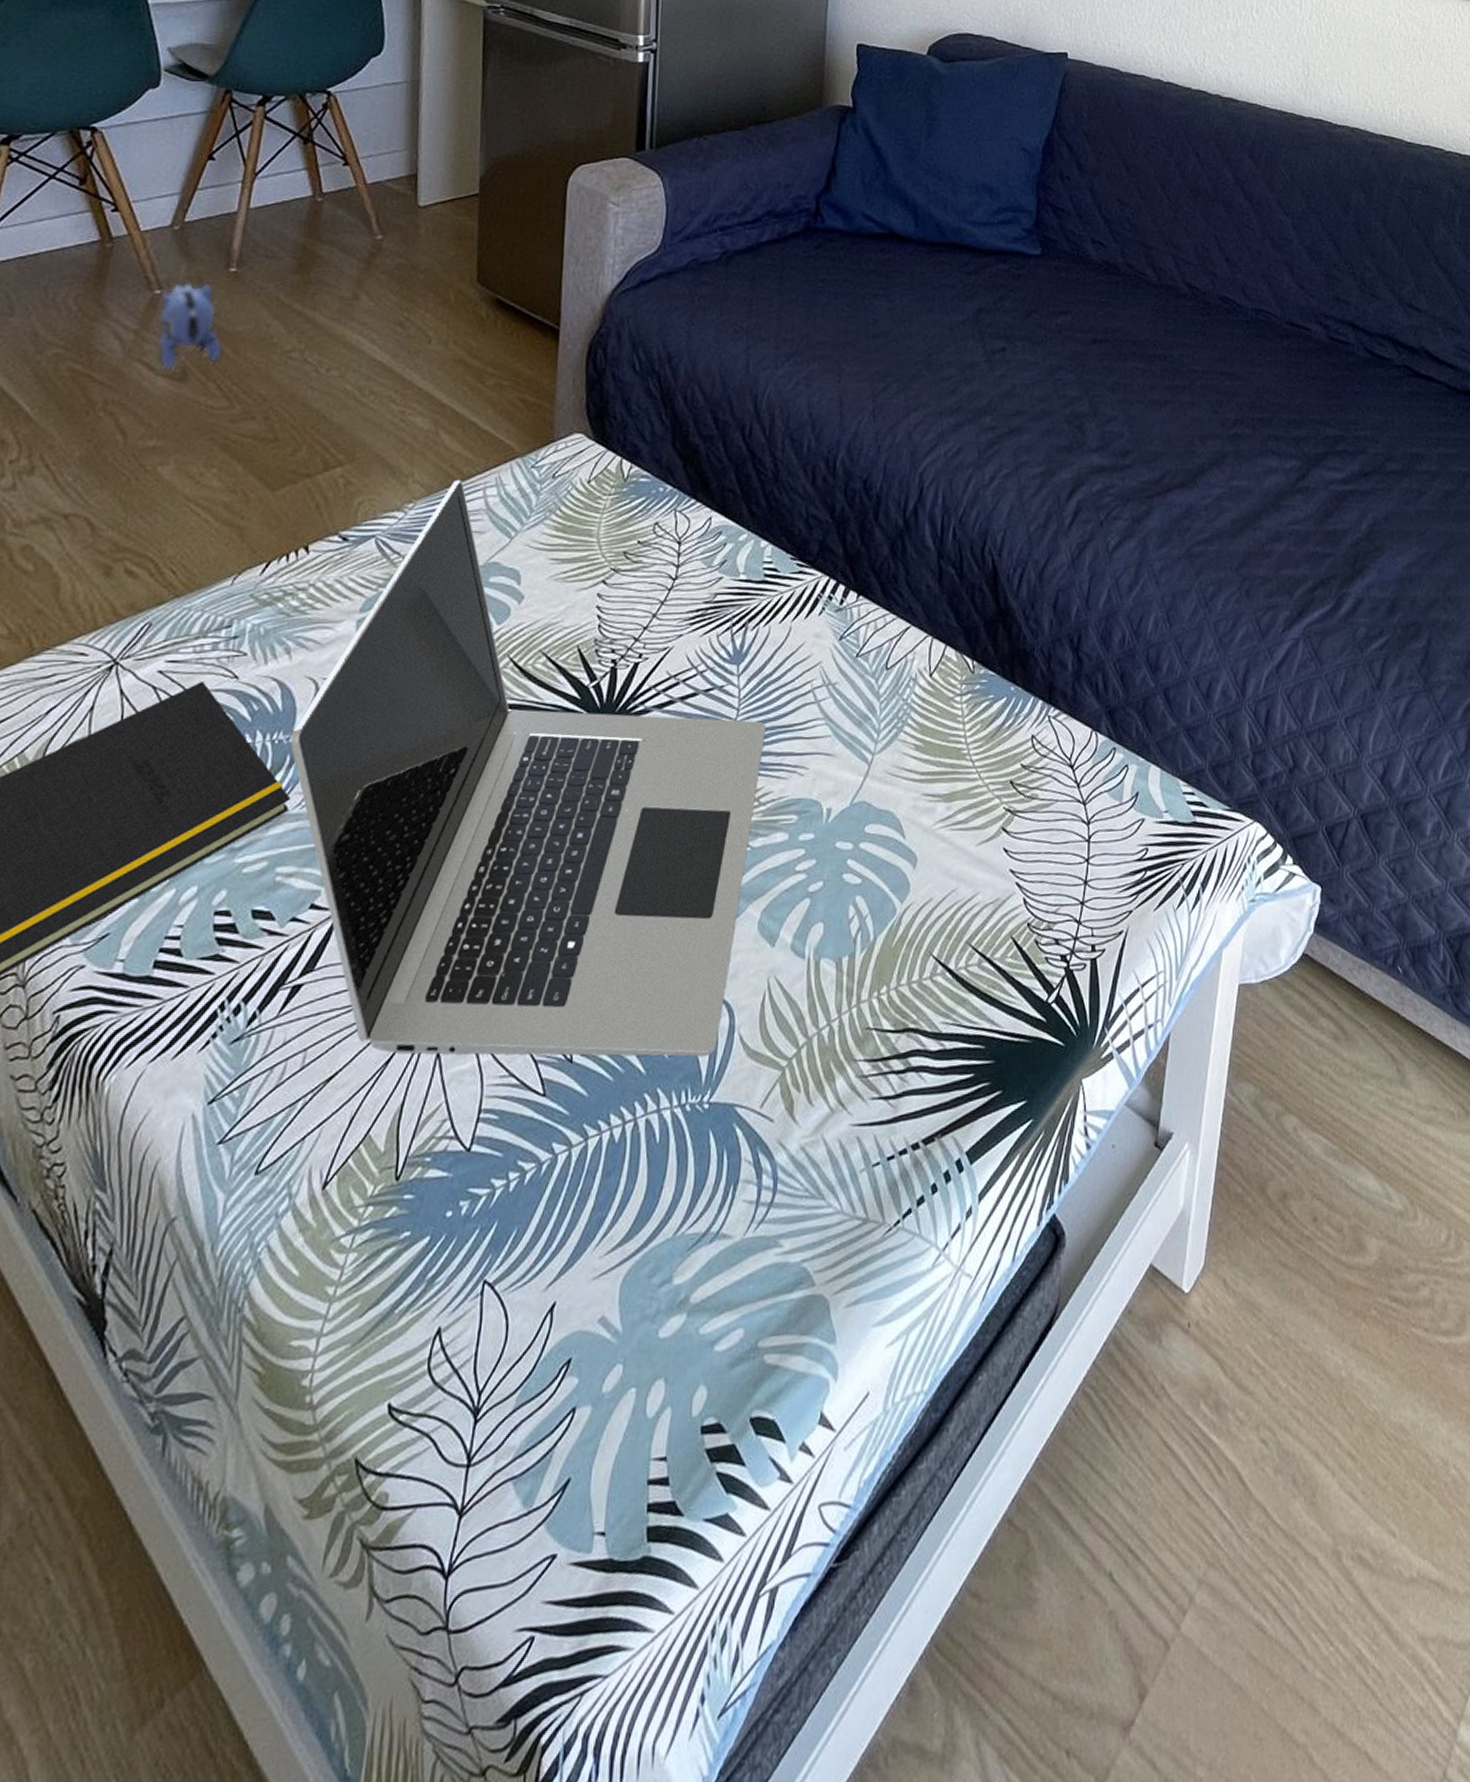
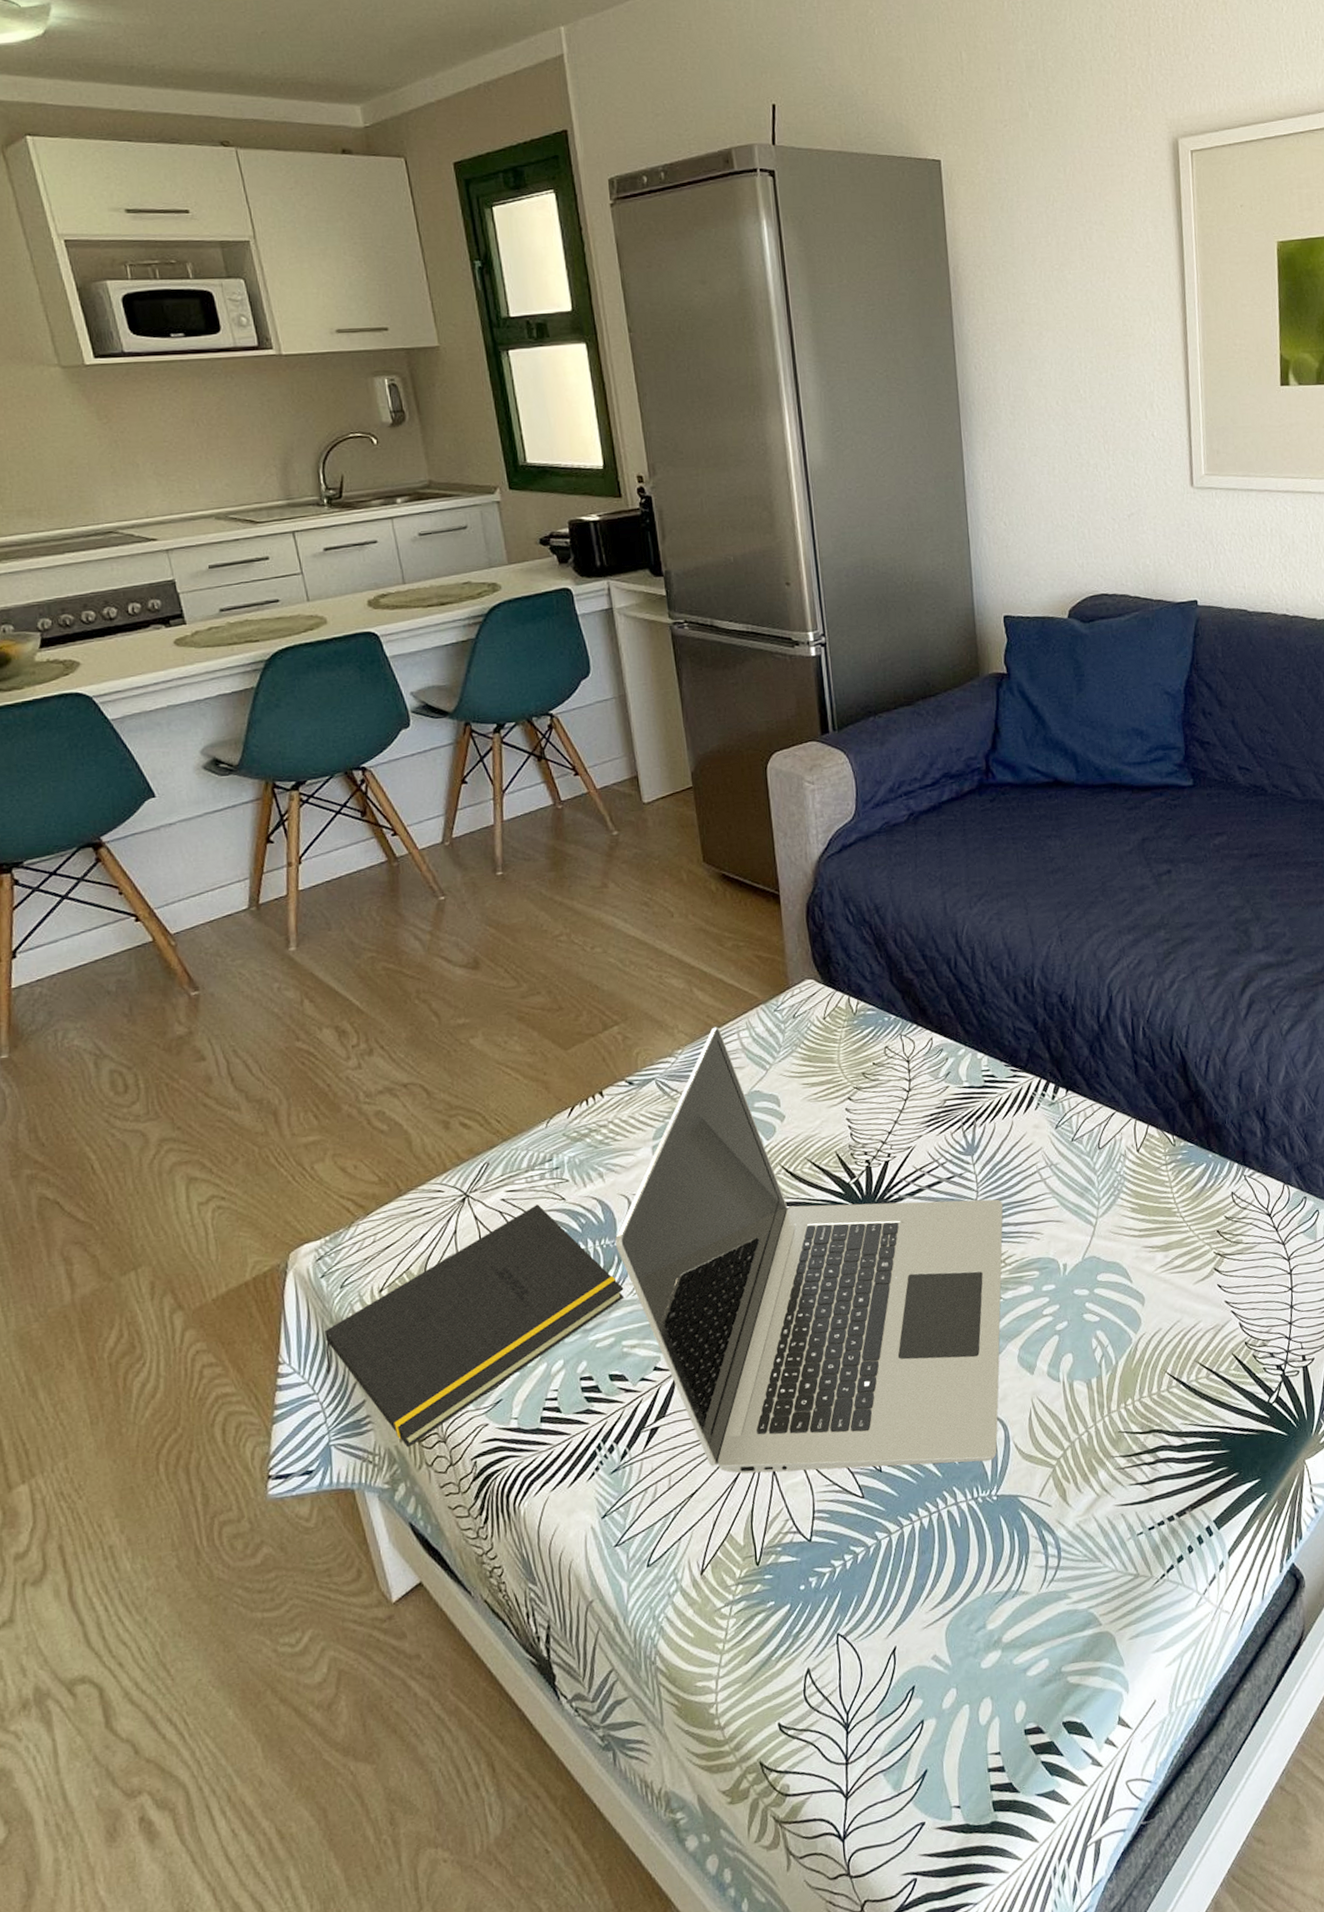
plush toy: present [158,282,221,370] -> none [445,886,504,961]

